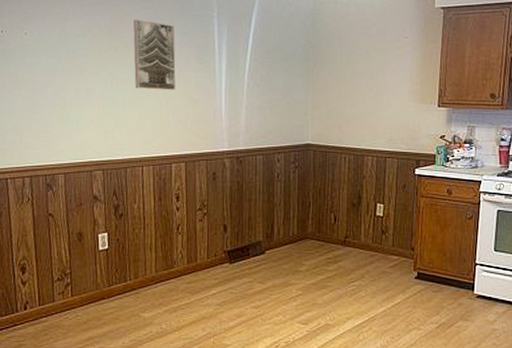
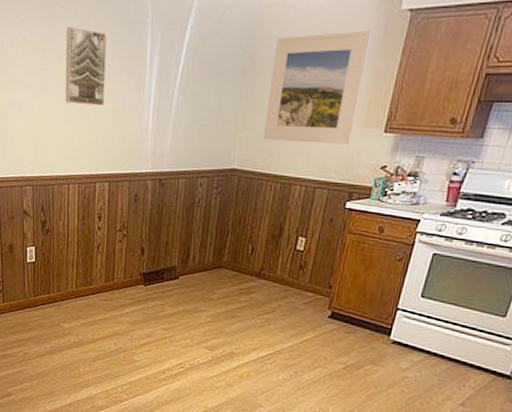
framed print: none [332,24,414,118] -> present [263,31,371,144]

